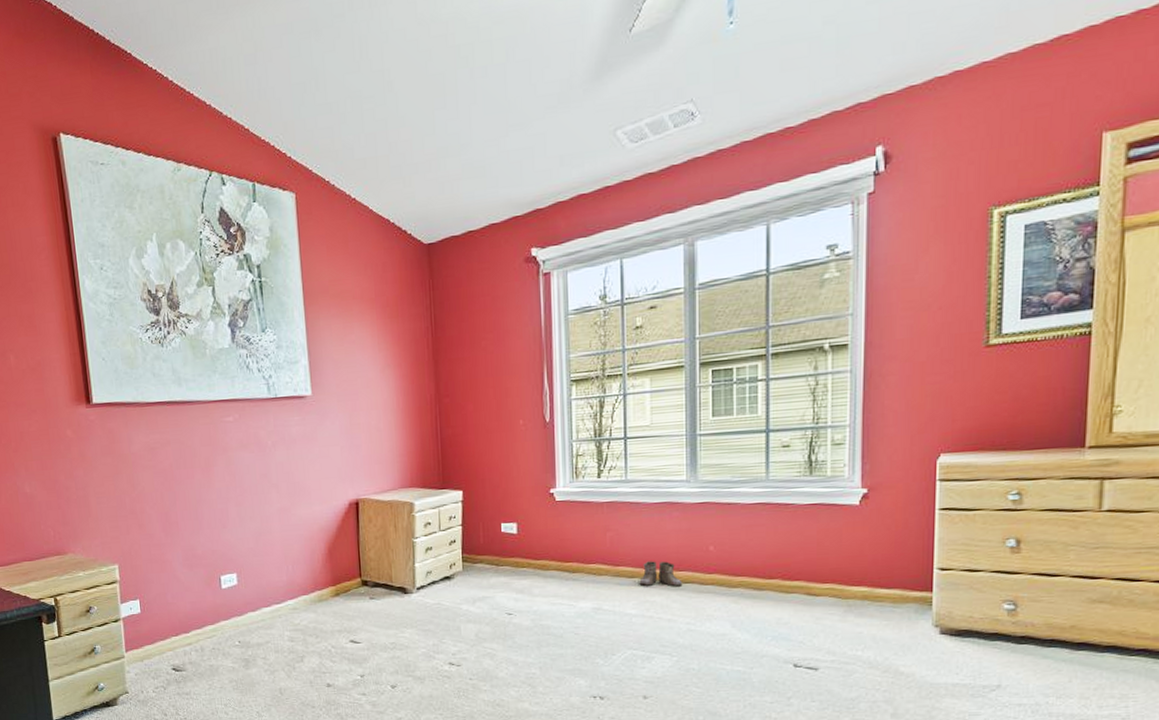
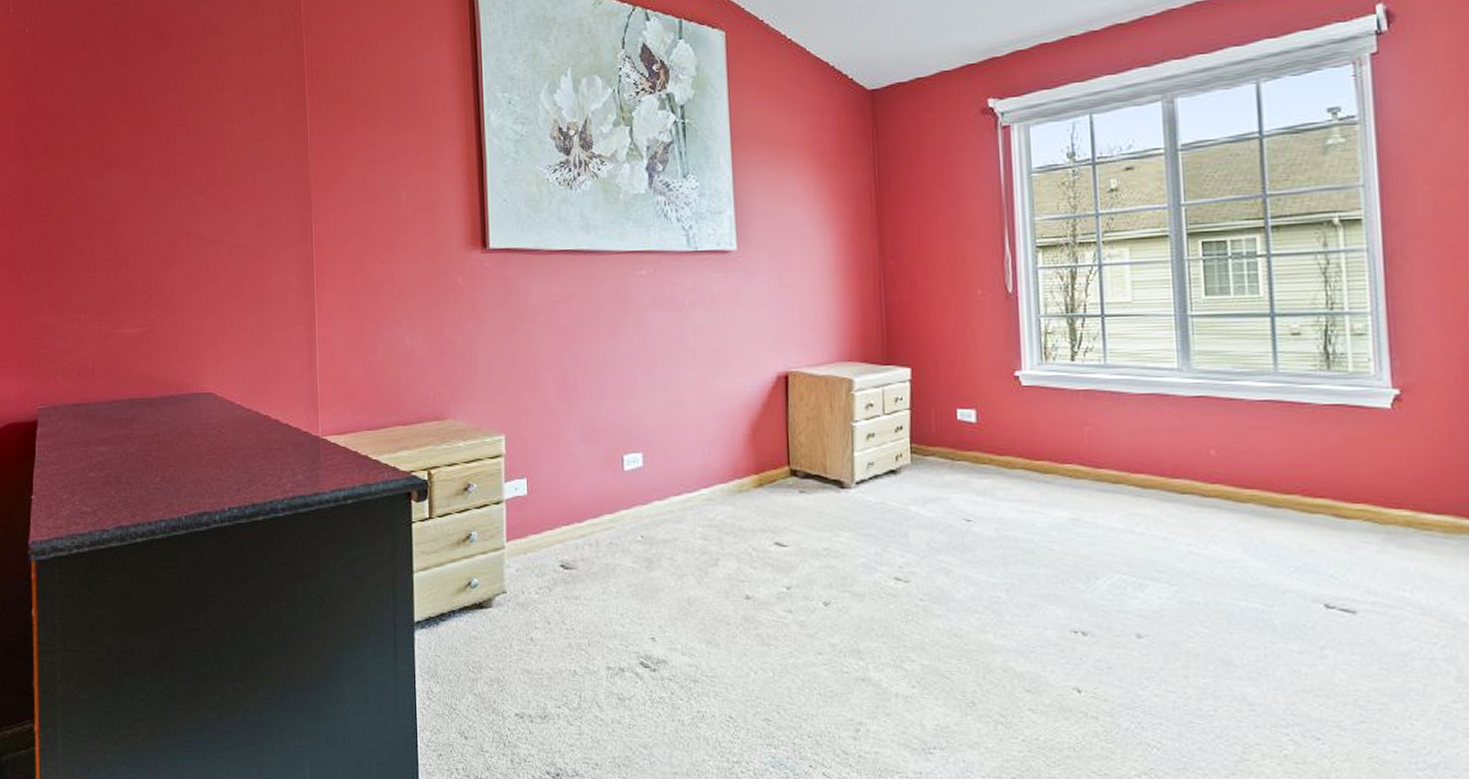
boots: present [639,561,683,587] -> none [1126,464,1180,498]

